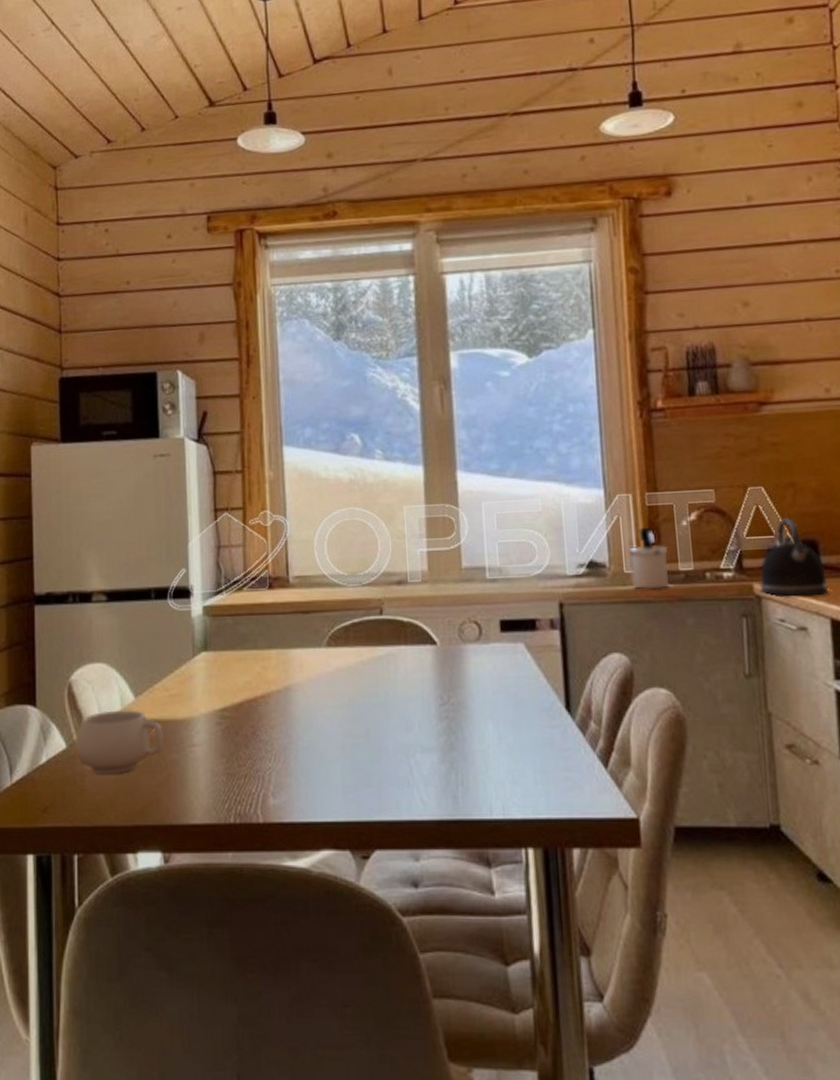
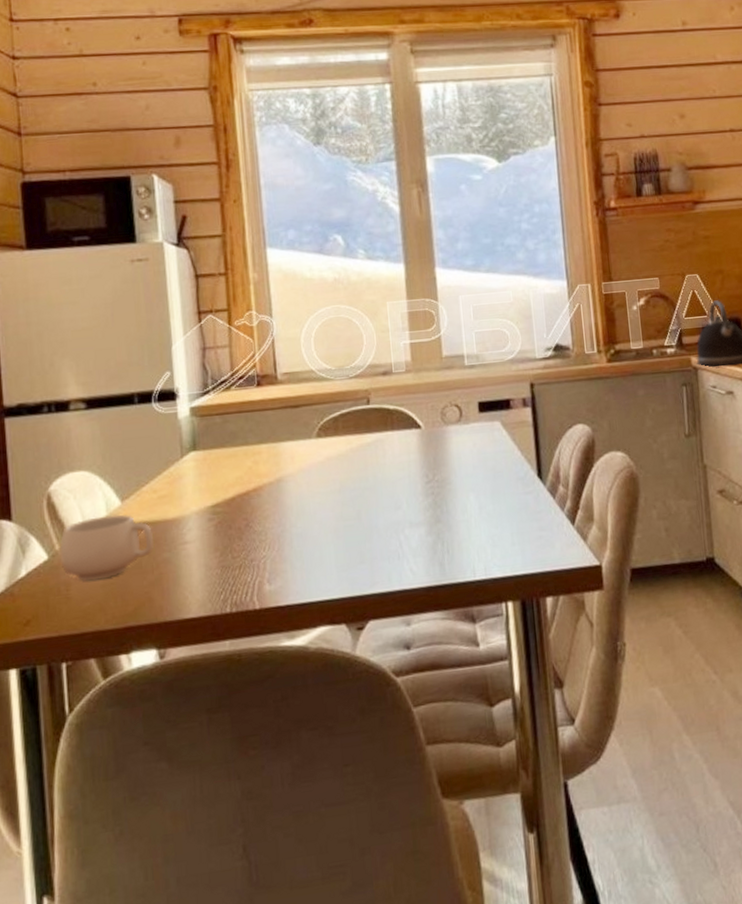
soap dispenser: present [628,527,669,590] -> none [588,312,623,368]

